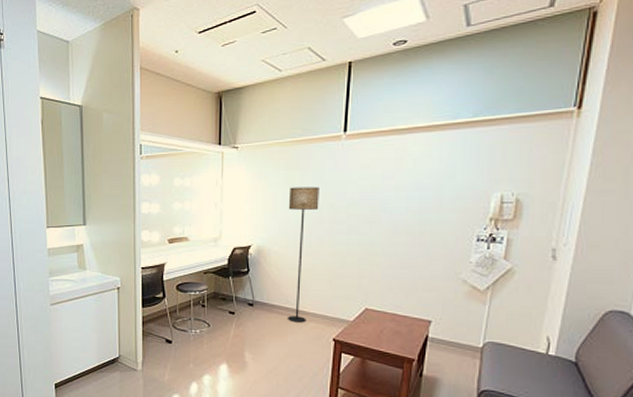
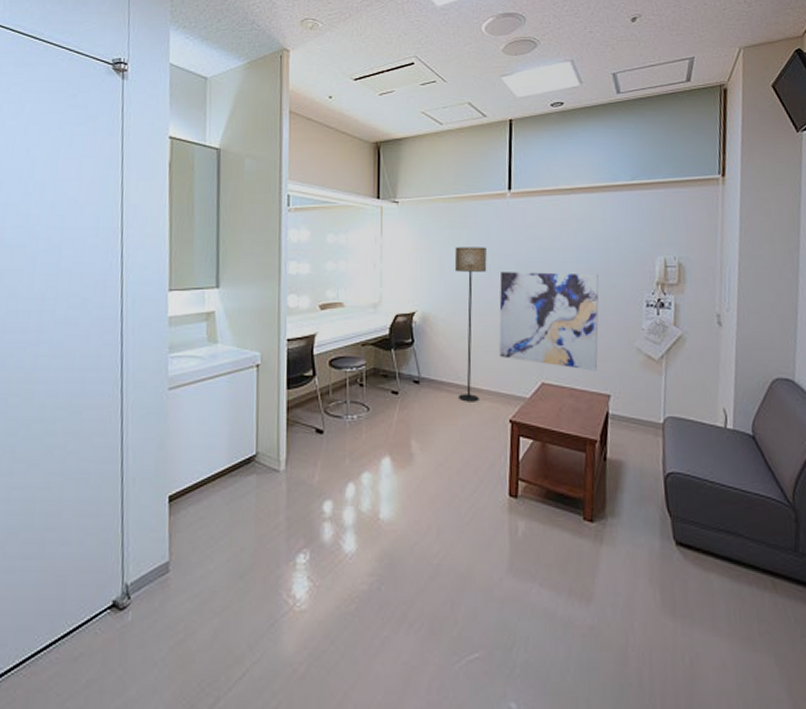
wall art: none [327,209,429,299] -> present [499,272,599,371]

